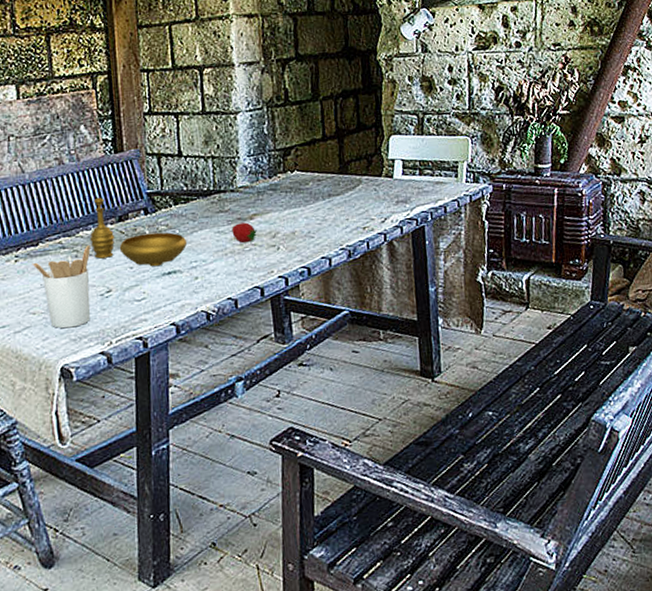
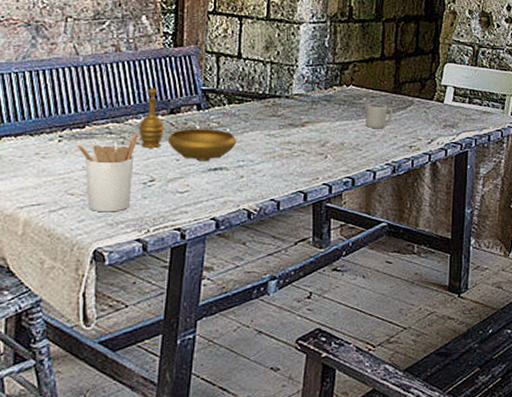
fruit: present [231,222,257,244] -> none [282,129,307,149]
cup: none [313,186,342,214] -> present [366,104,393,129]

